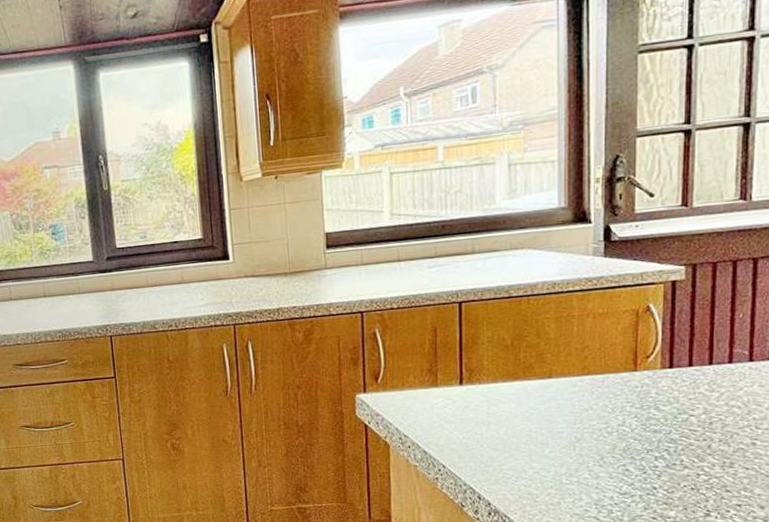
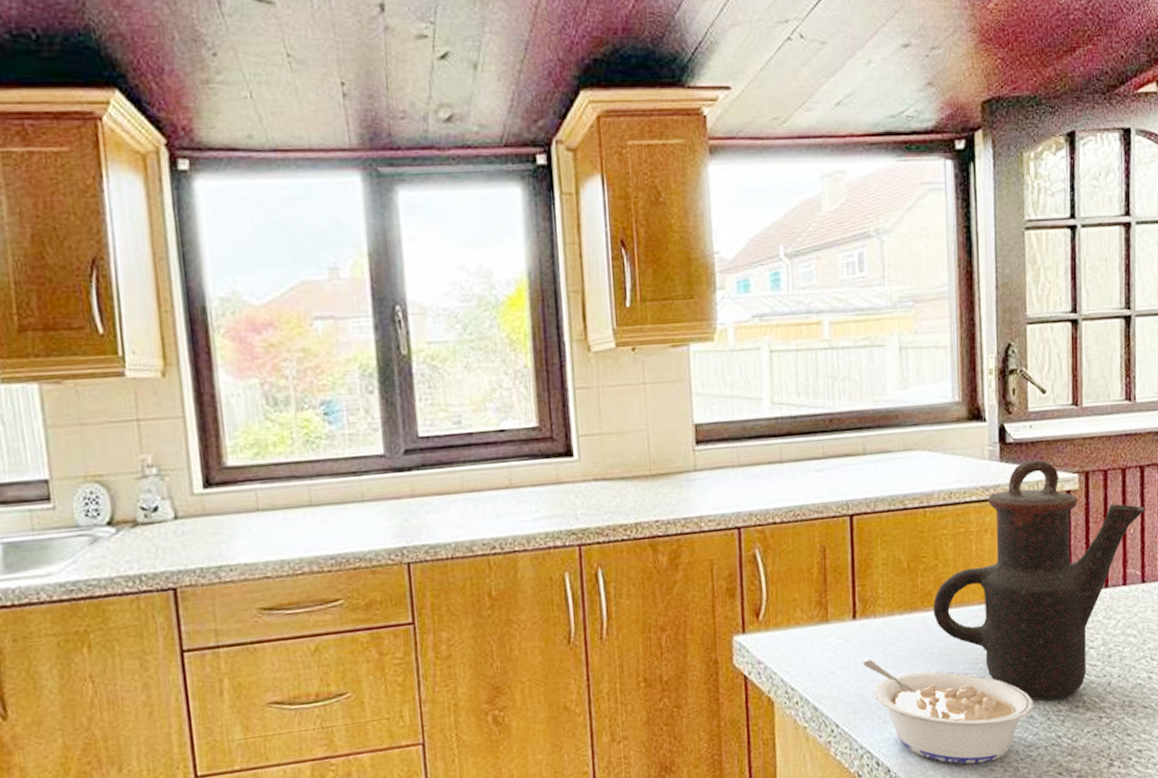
legume: none [468,416,629,505] -> present [863,659,1033,765]
teapot: none [534,254,757,458] -> present [933,459,1145,701]

